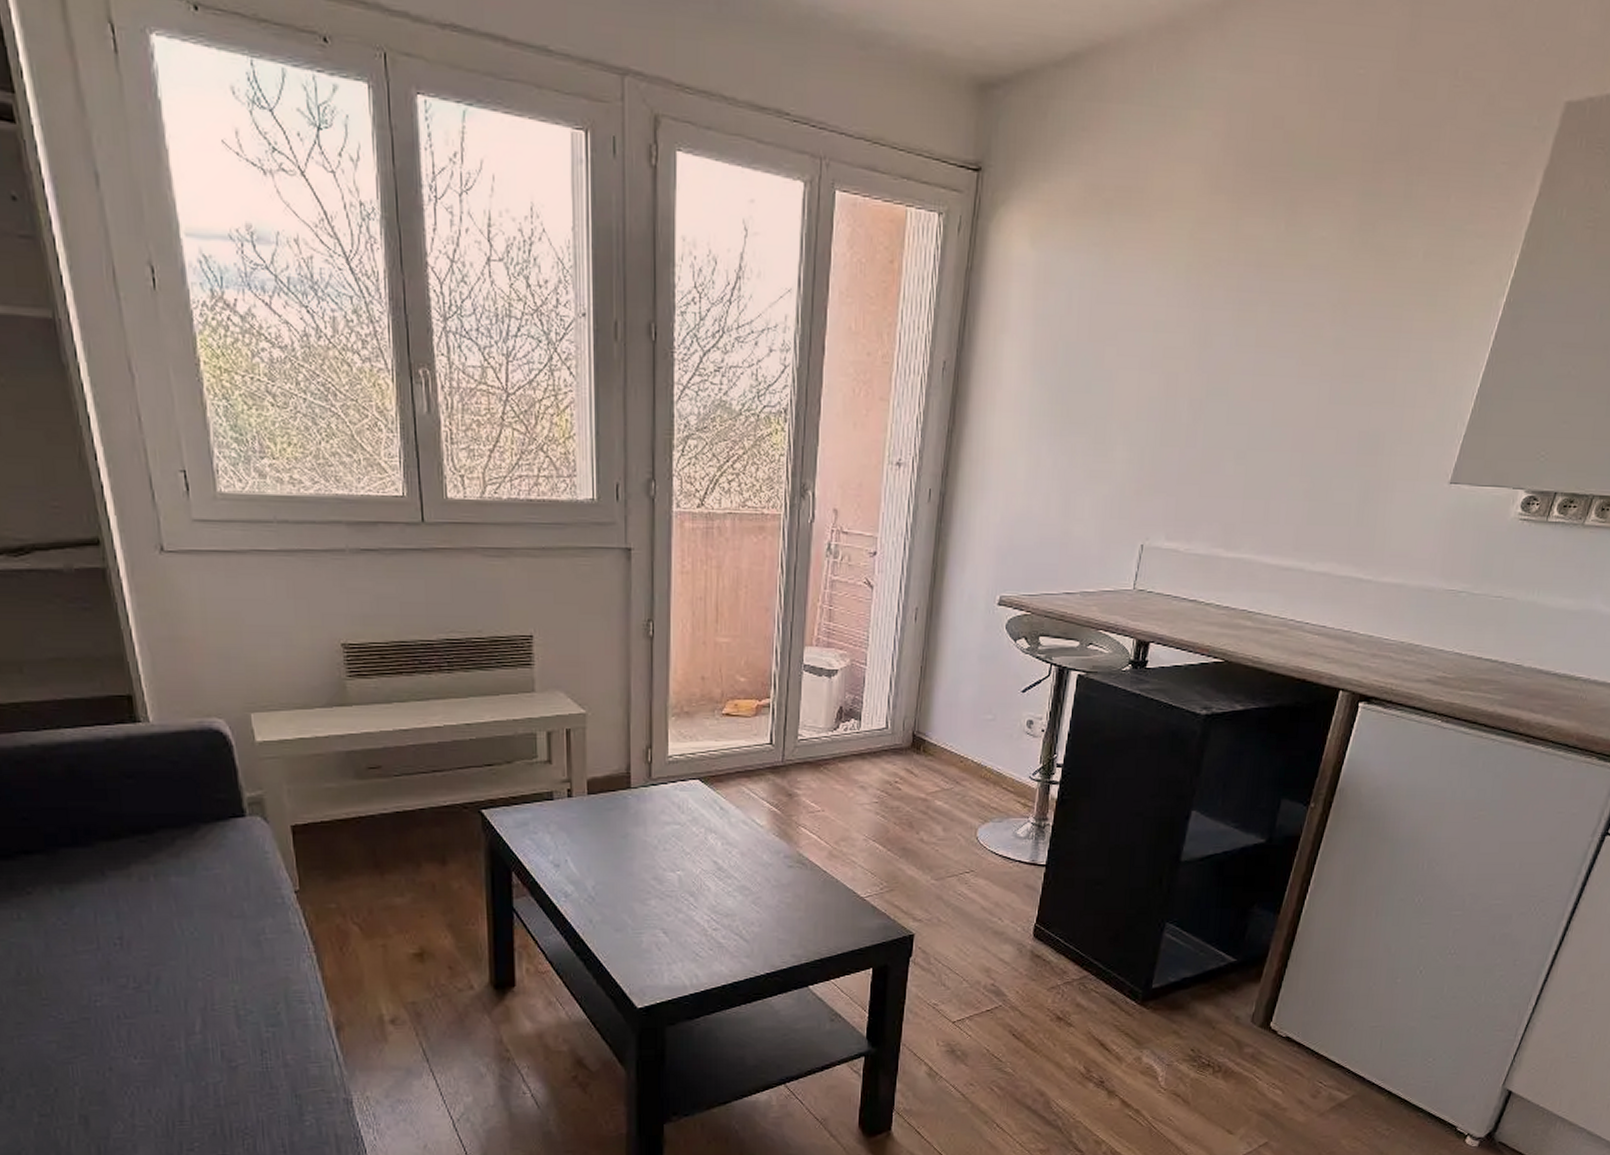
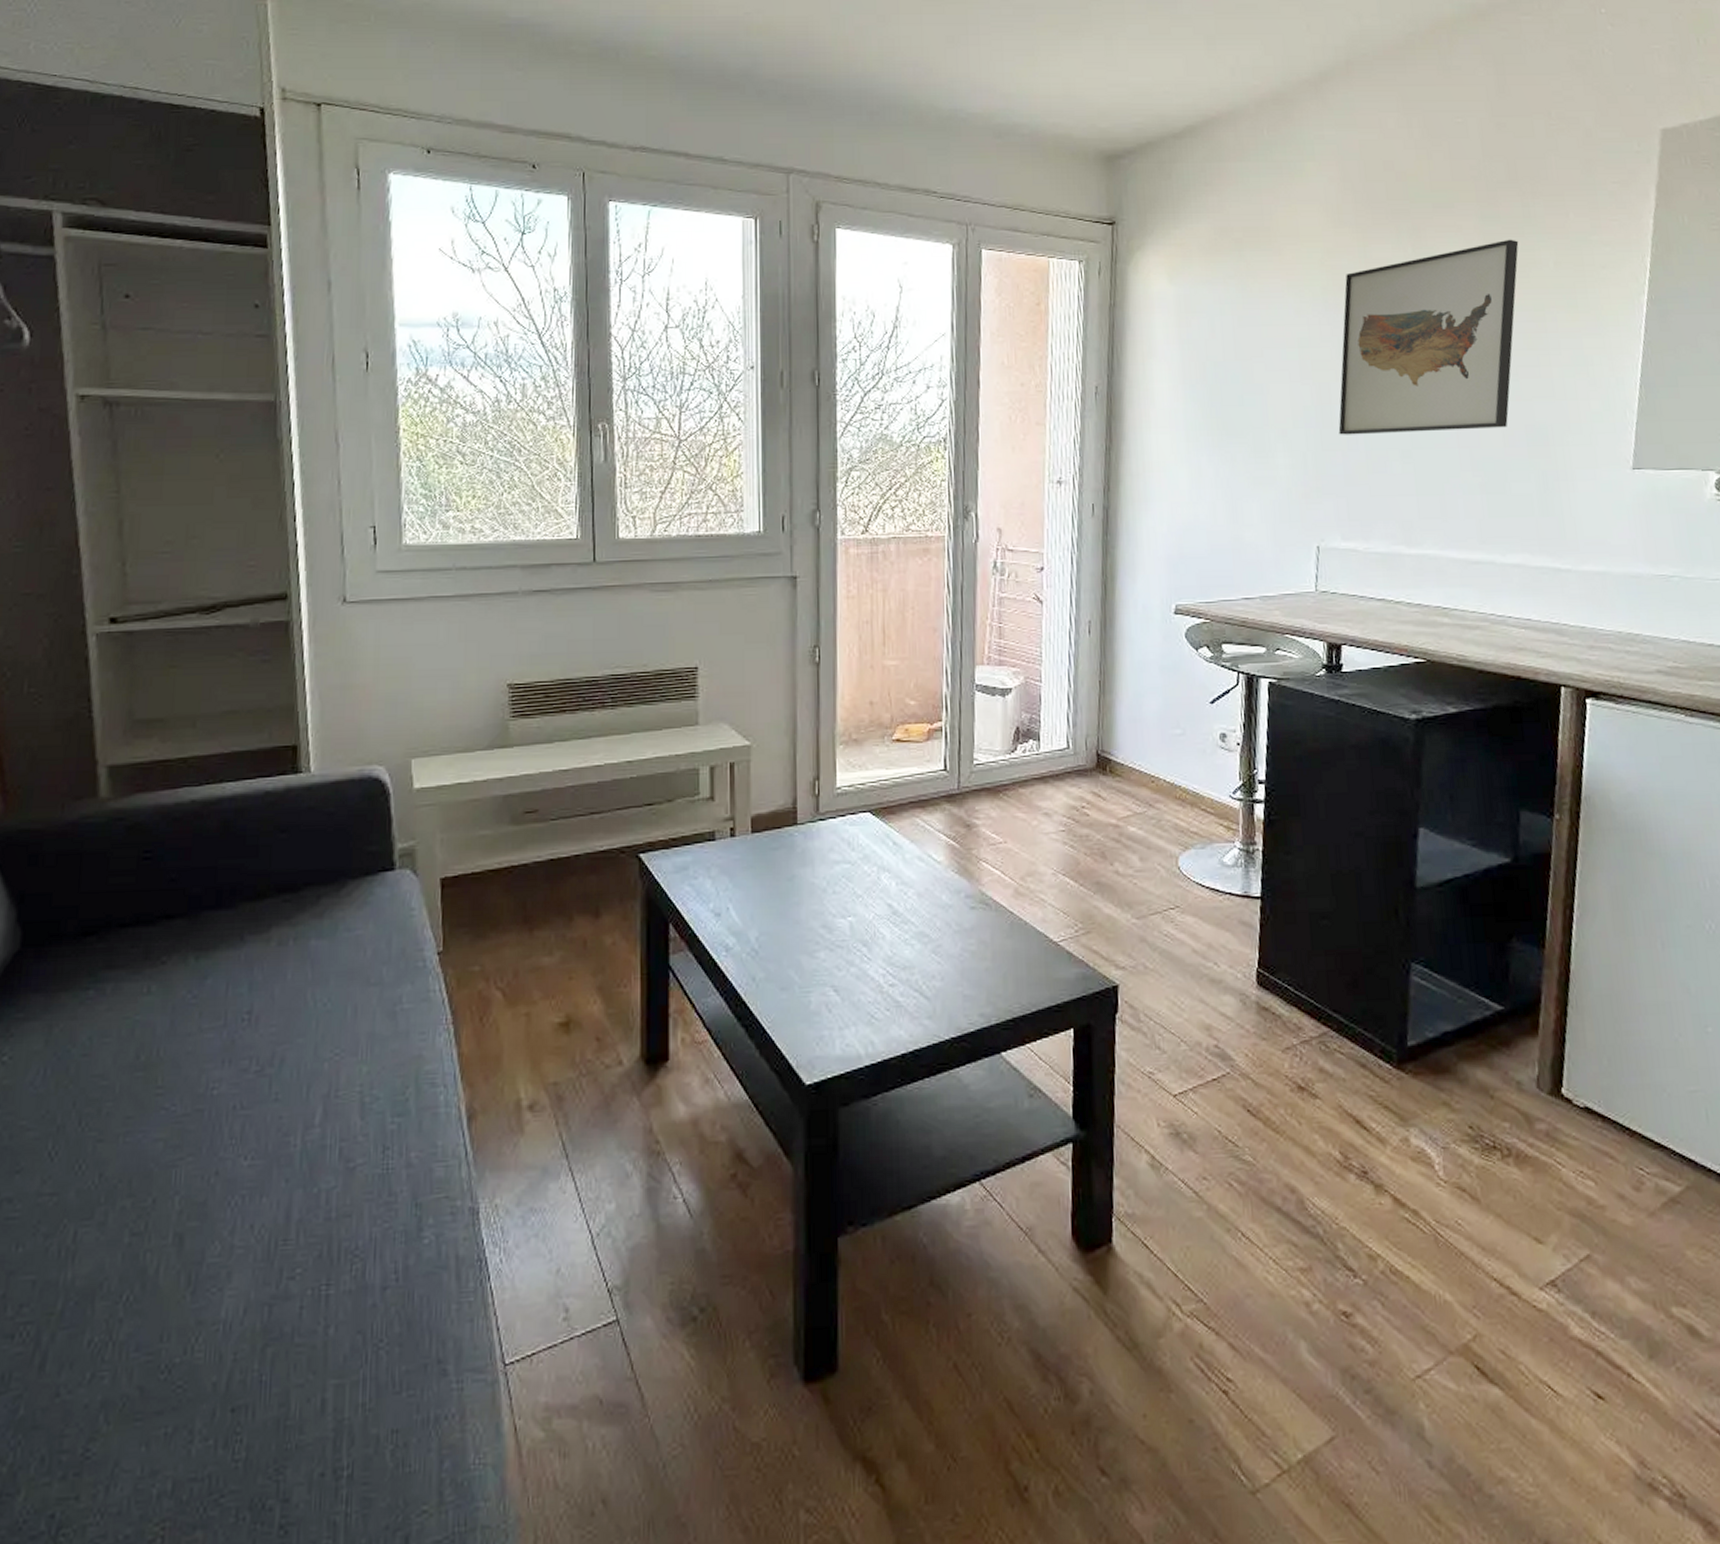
wall art: none [1179,222,1394,433] -> present [1338,239,1519,435]

